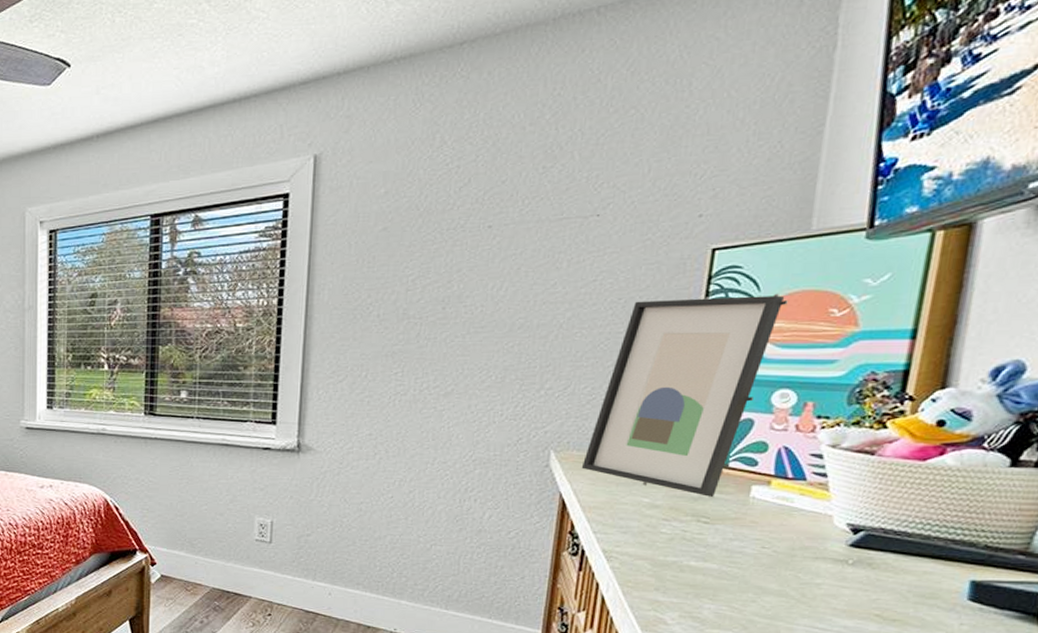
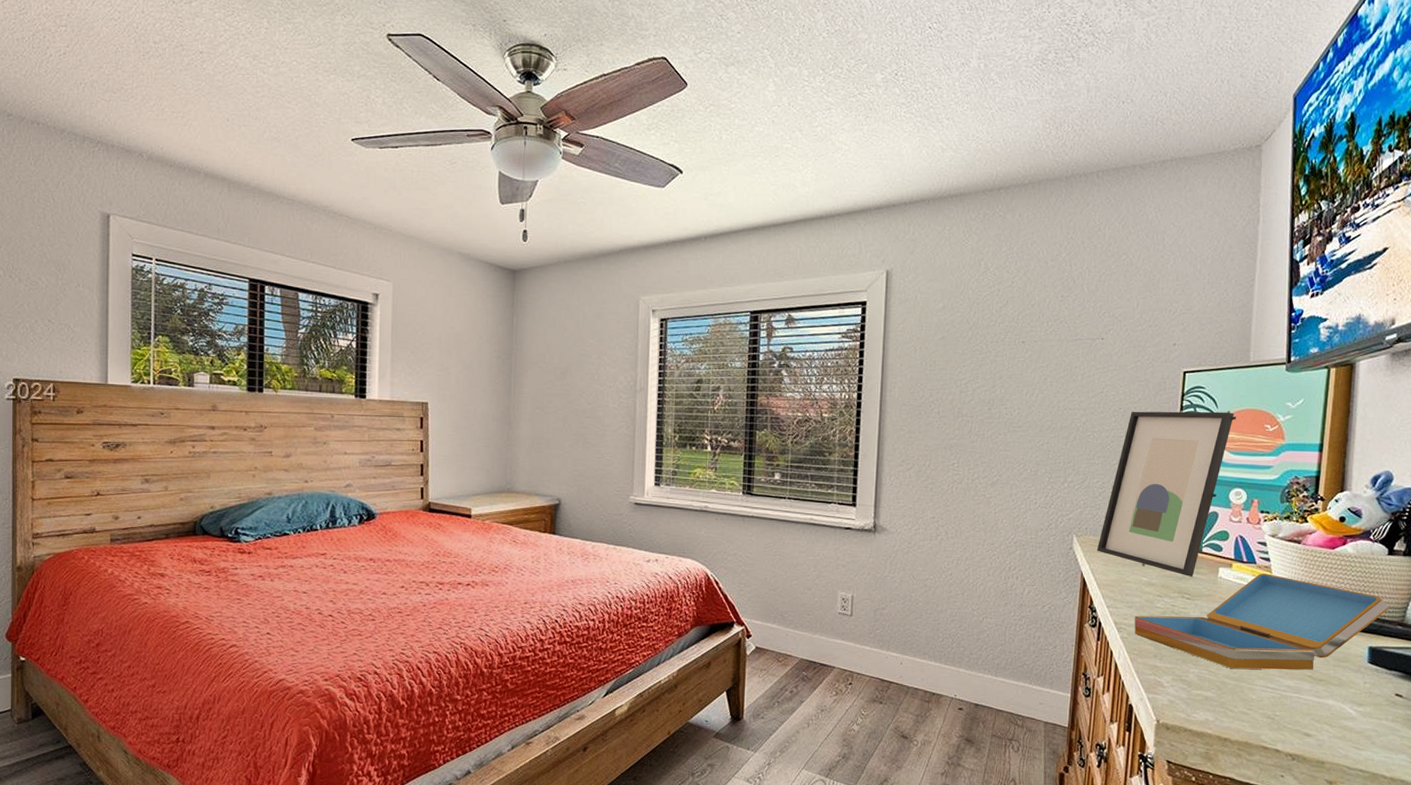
jewelry box: none [629,492,1006,608] -> present [1134,573,1389,670]

